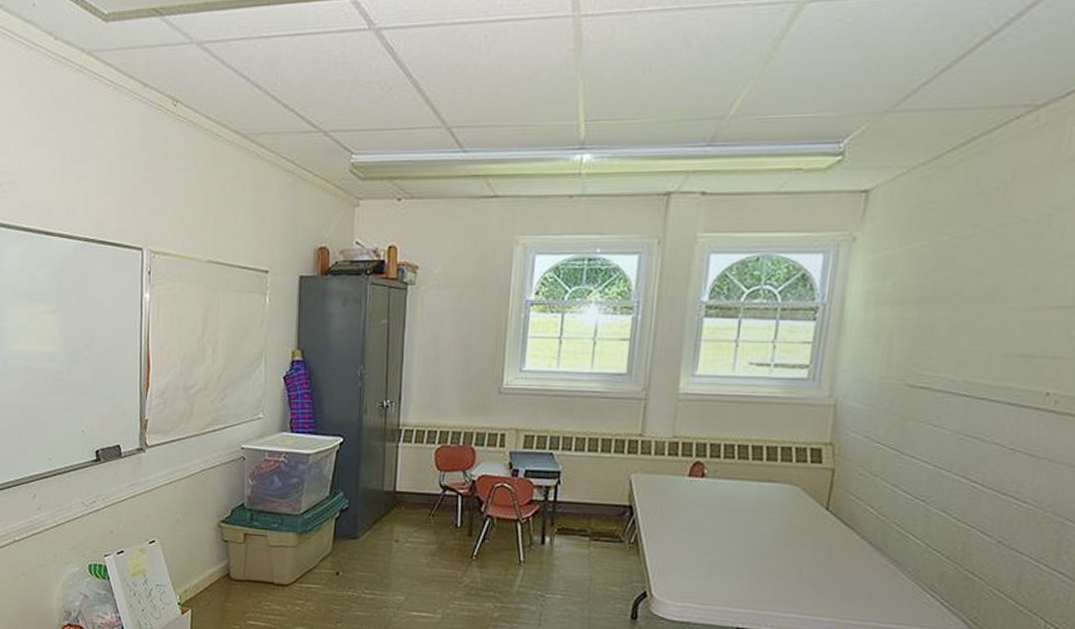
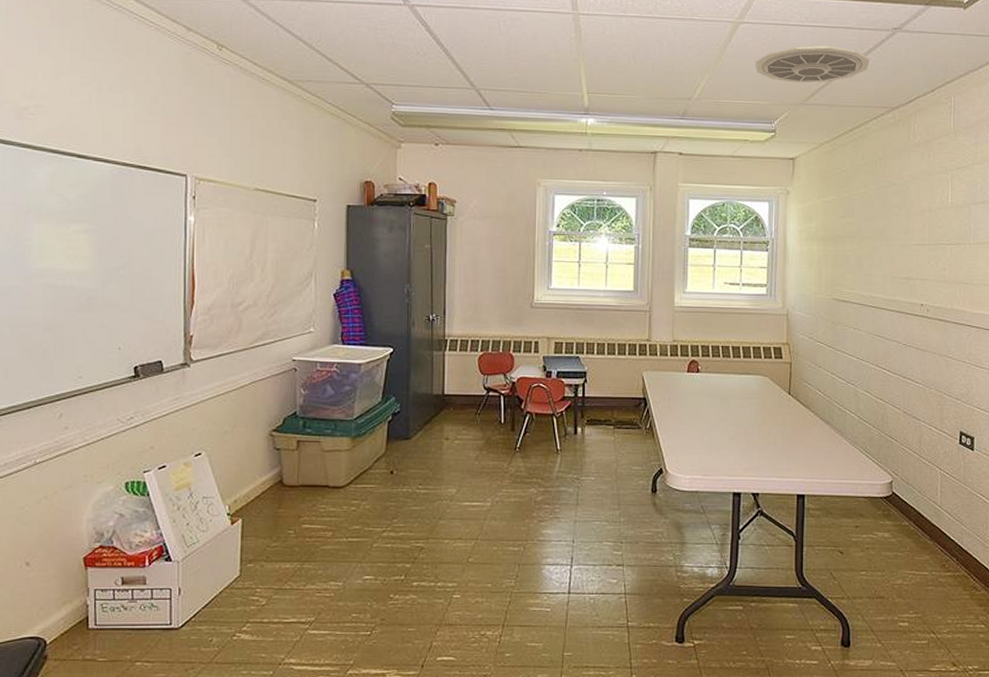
ceiling vent: none [822,20,1008,82] -> present [755,45,870,83]

